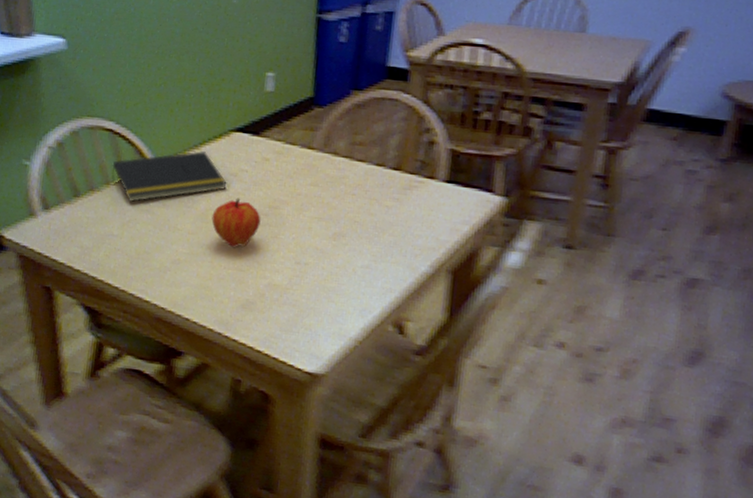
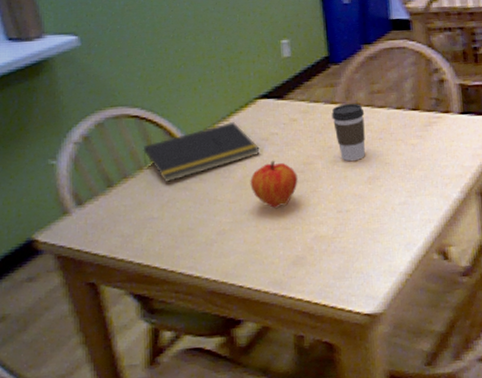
coffee cup: none [306,151,342,214] -> present [331,103,365,162]

